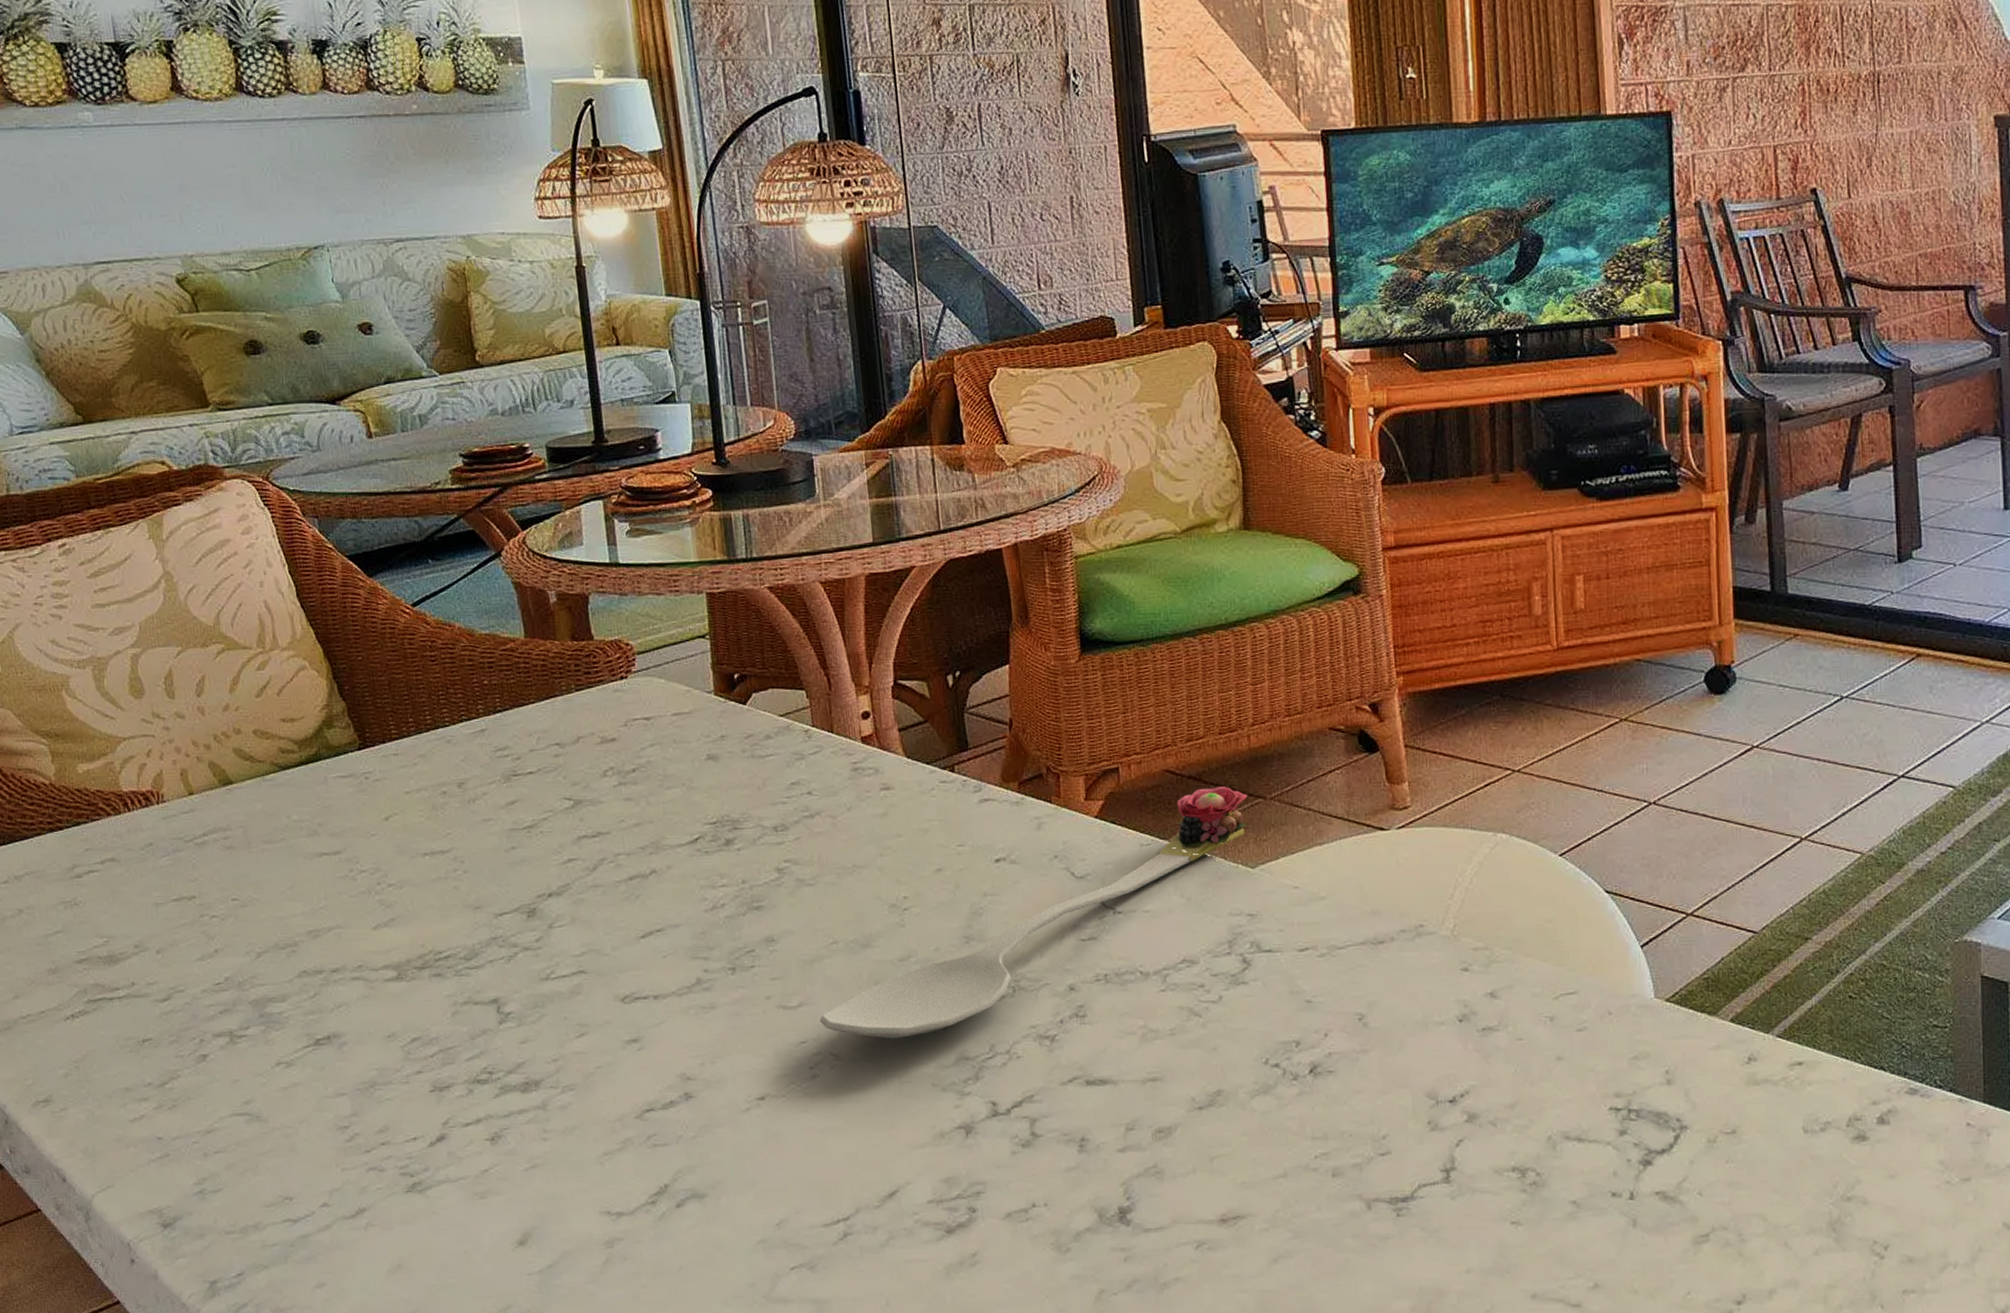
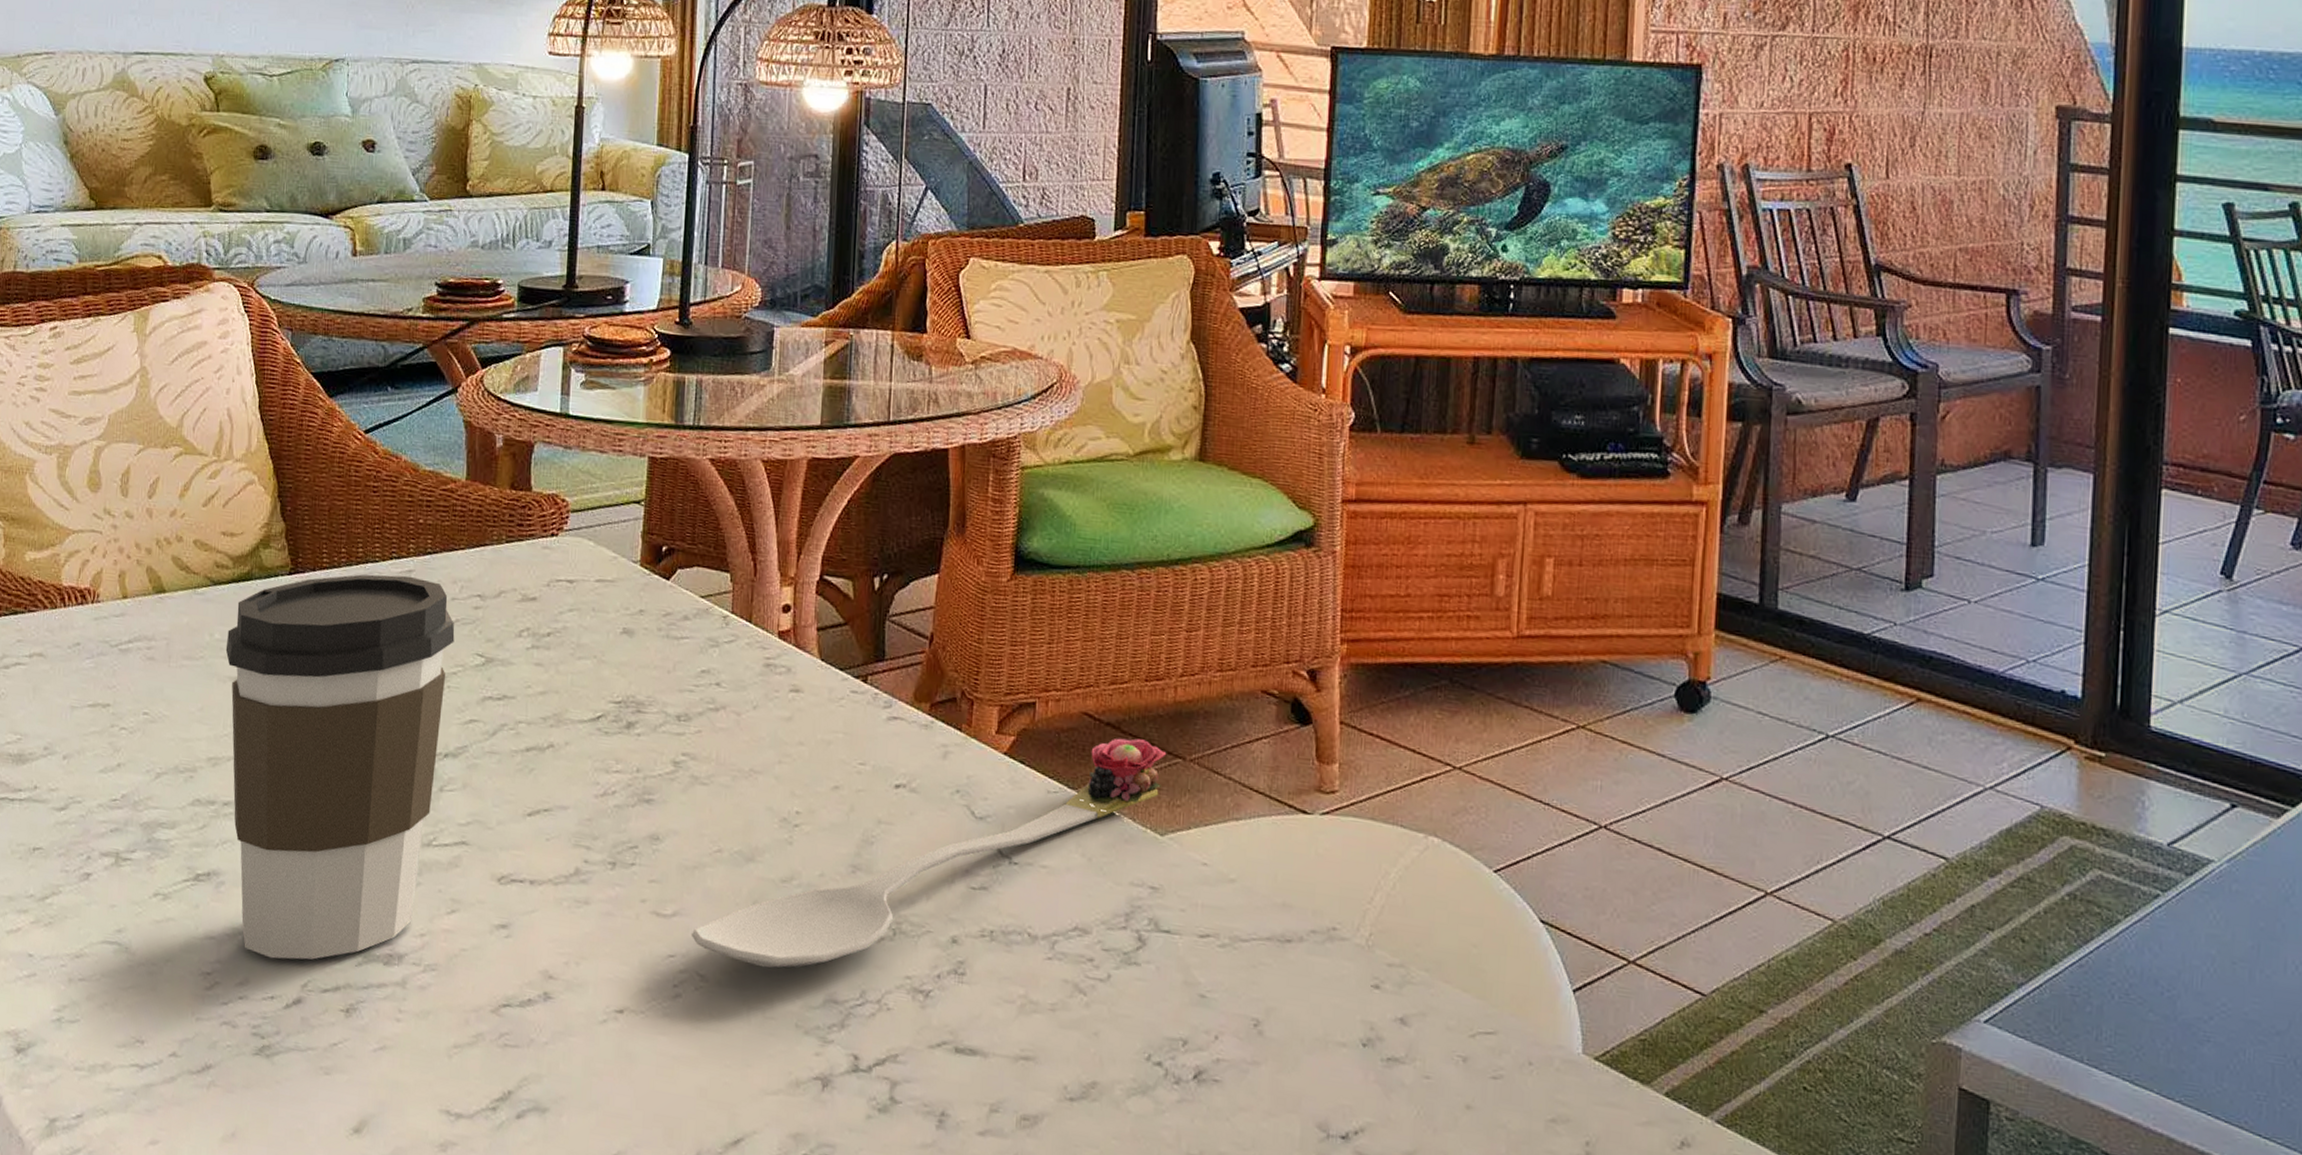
coffee cup: none [305,735,543,1104] -> present [225,574,455,960]

